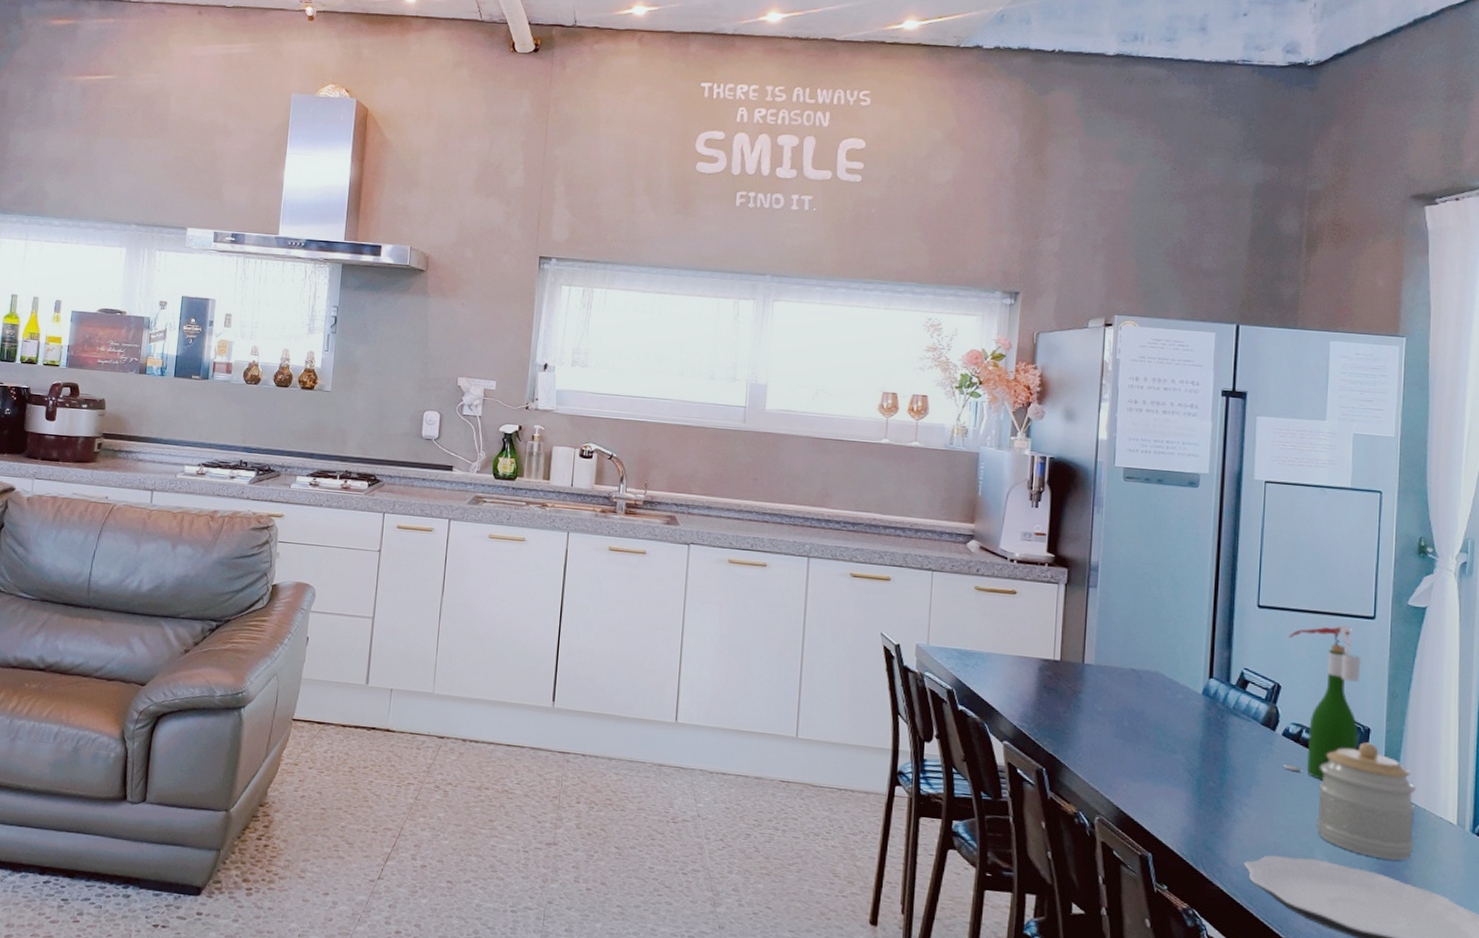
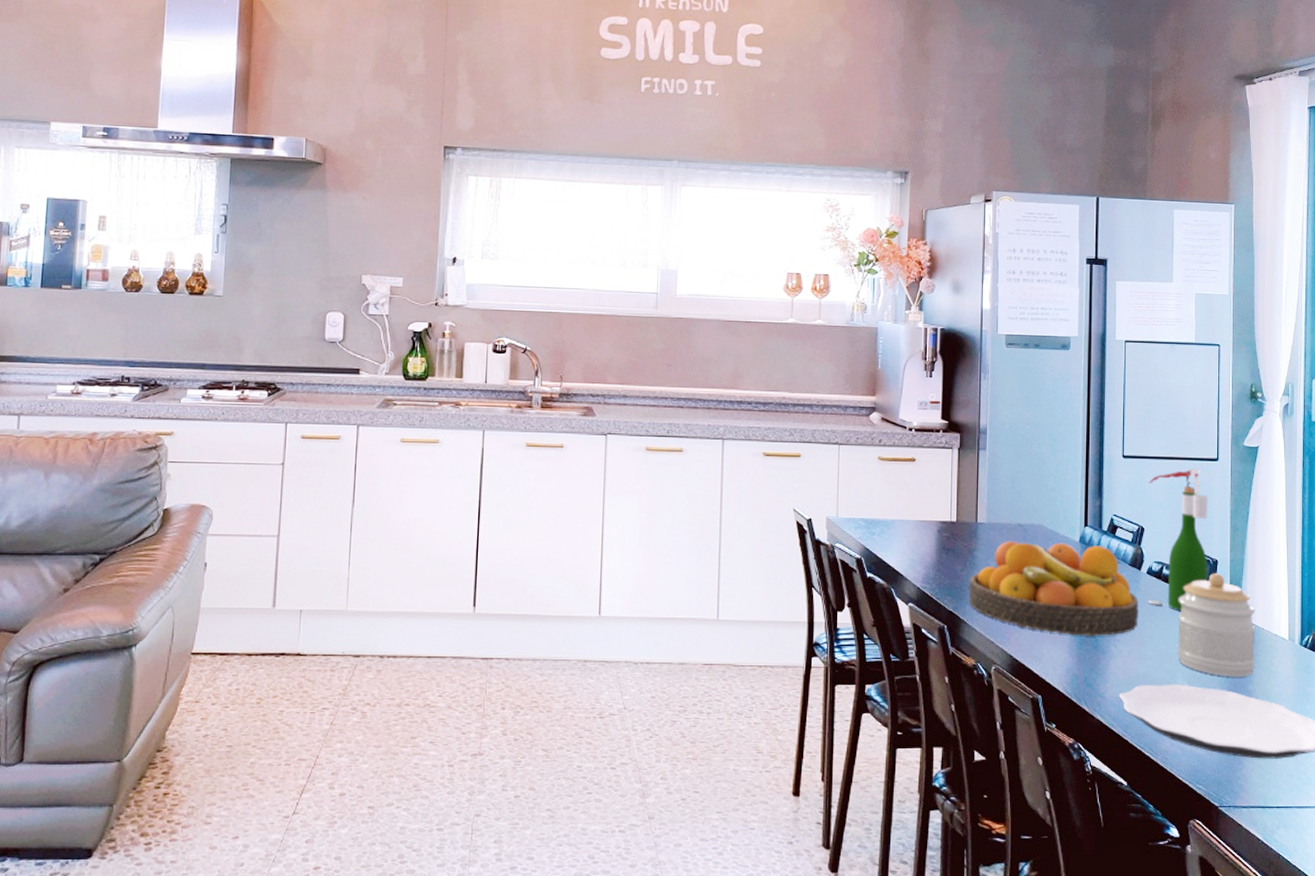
fruit bowl: none [1071,685,1271,798] -> present [968,540,1138,637]

